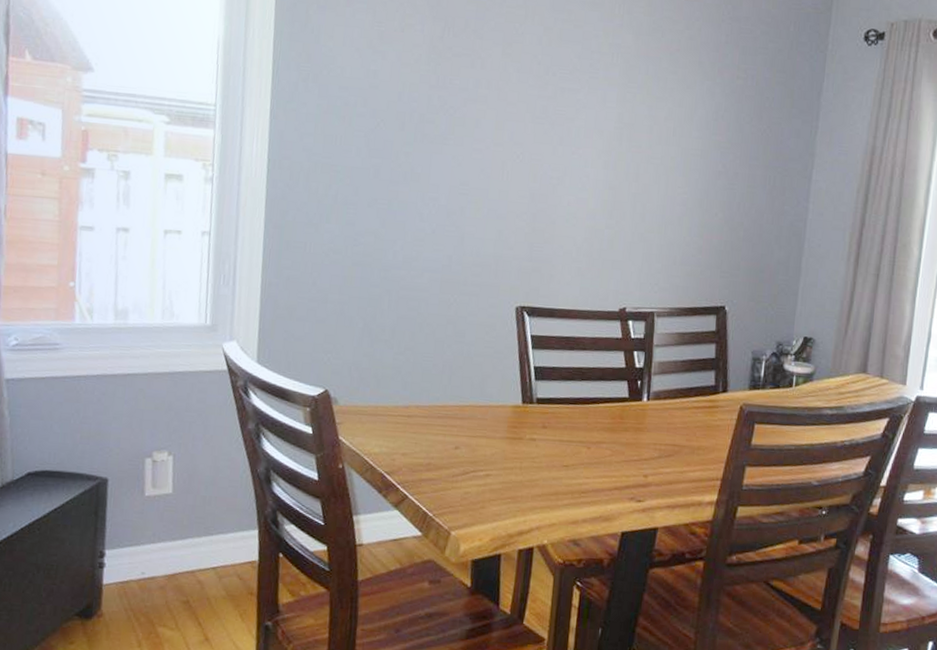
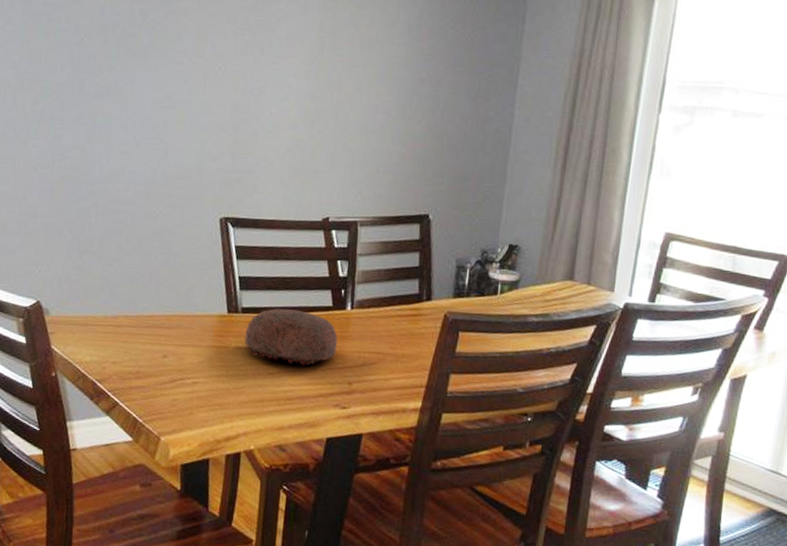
decorative bowl: none [539,399,634,458] -> present [244,308,338,366]

